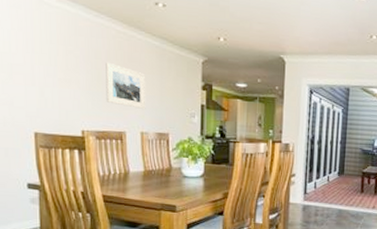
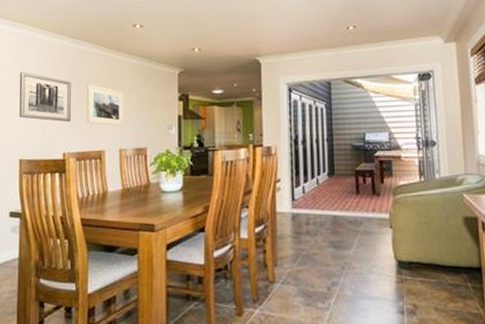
wall art: none [28,39,90,100] -> present [19,72,72,122]

